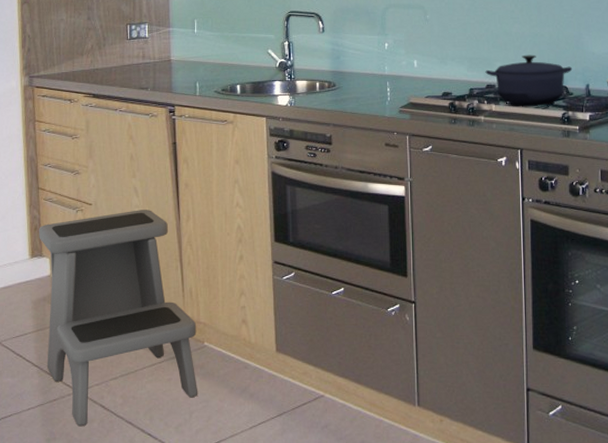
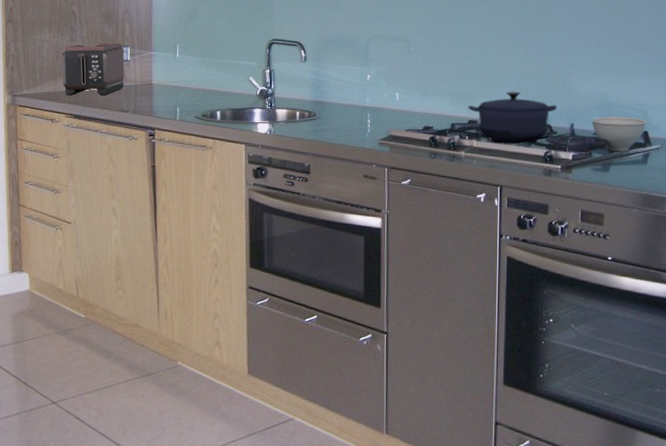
step stool: present [39,210,198,427] -> none [19,230,171,436]
toaster: none [79,20,143,75] -> present [61,43,125,96]

